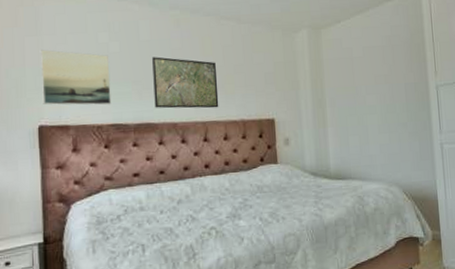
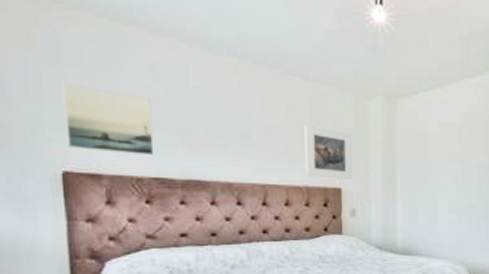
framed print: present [152,56,219,109] -> none [204,107,281,171]
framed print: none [238,62,285,111] -> present [304,125,354,180]

